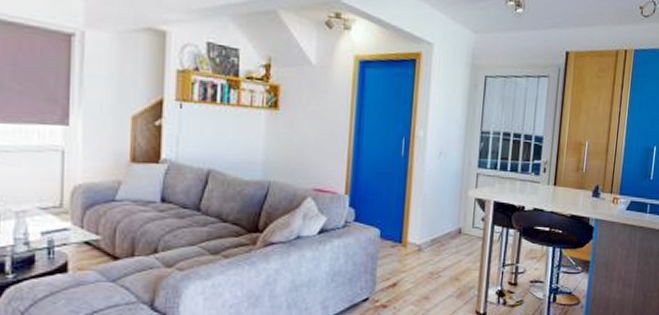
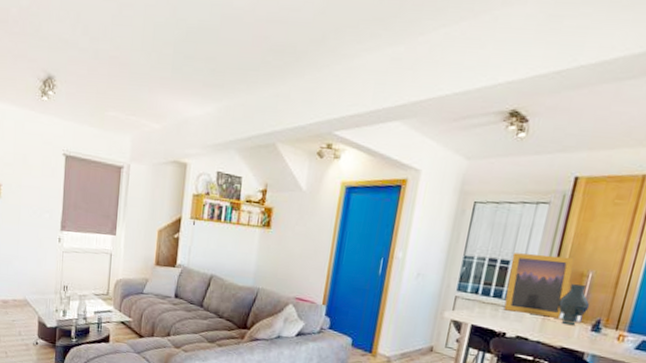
picture frame: none [520,126,573,187] -> present [503,253,575,318]
vase: none [564,153,589,194] -> present [557,284,590,326]

